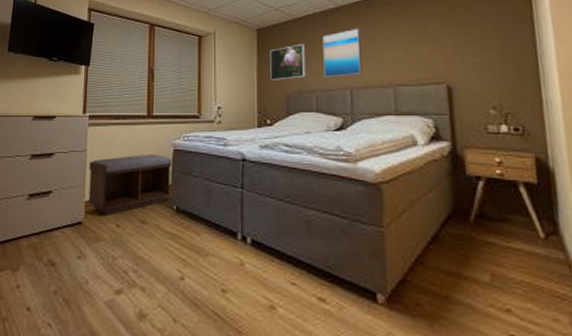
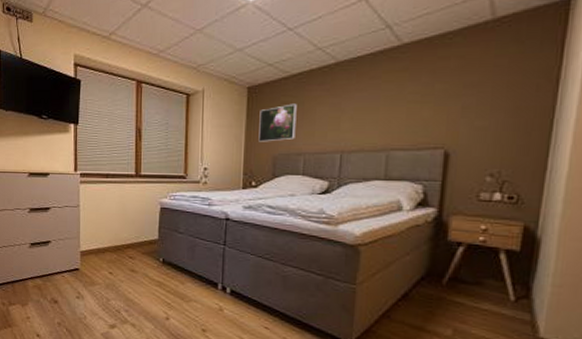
bench: present [87,153,172,216] -> none [82,210,159,264]
wall art: present [322,28,363,79] -> none [313,86,359,141]

